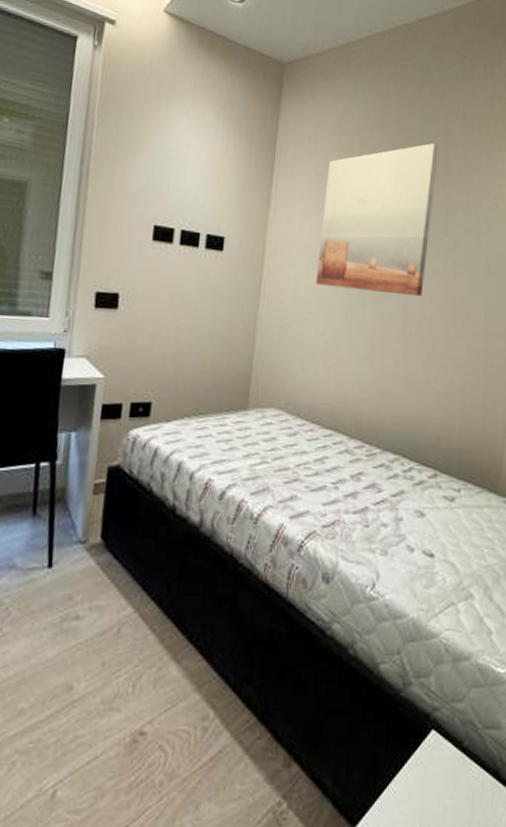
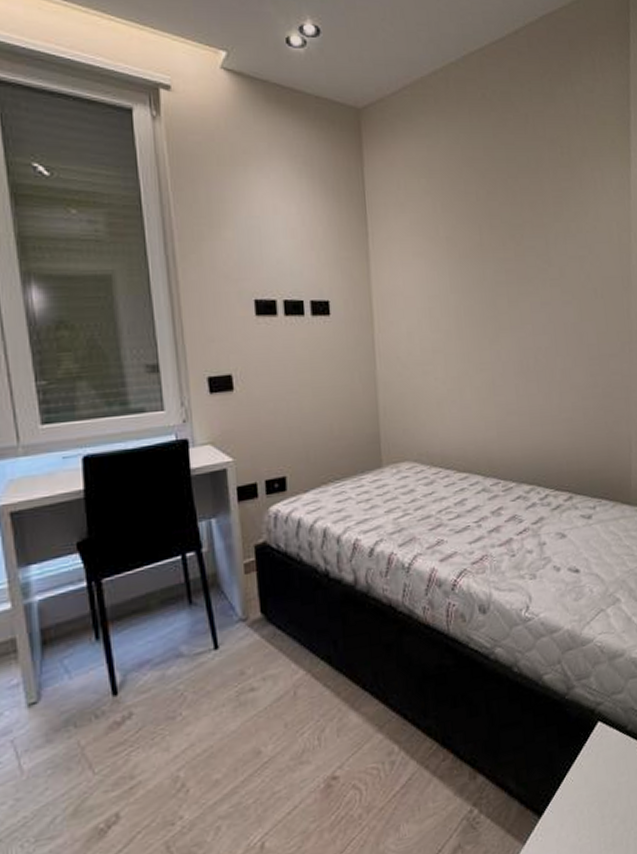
wall art: present [316,142,439,297] -> none [422,172,535,335]

